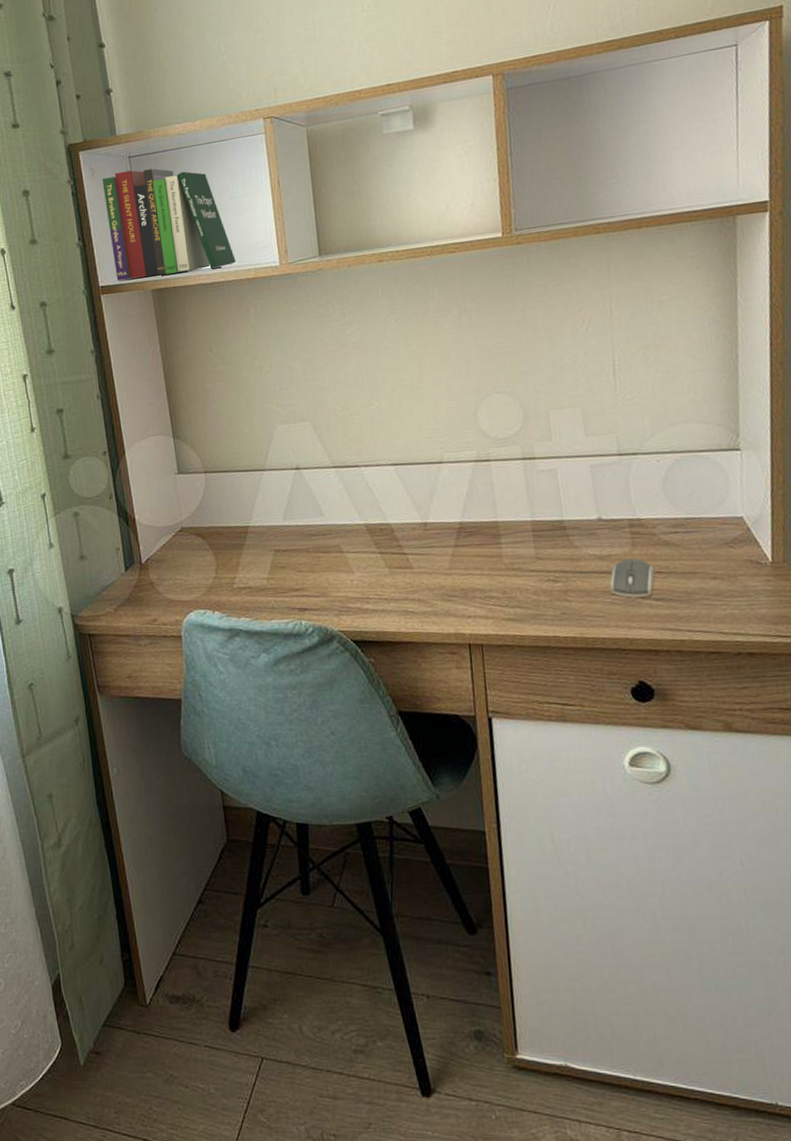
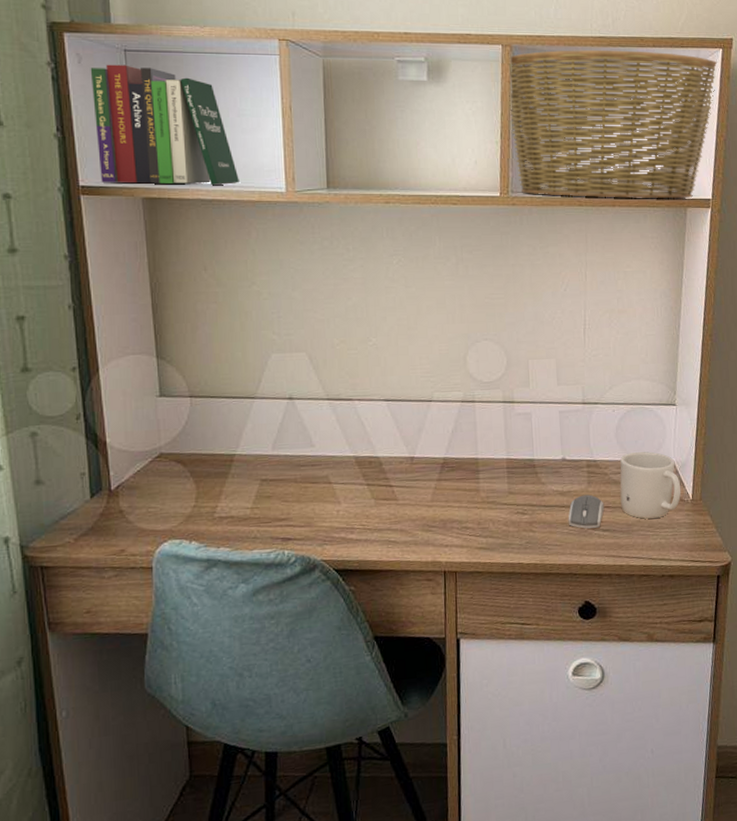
basket: none [501,36,764,230] -> present [509,49,718,199]
mug: none [671,506,757,586] -> present [619,452,682,519]

